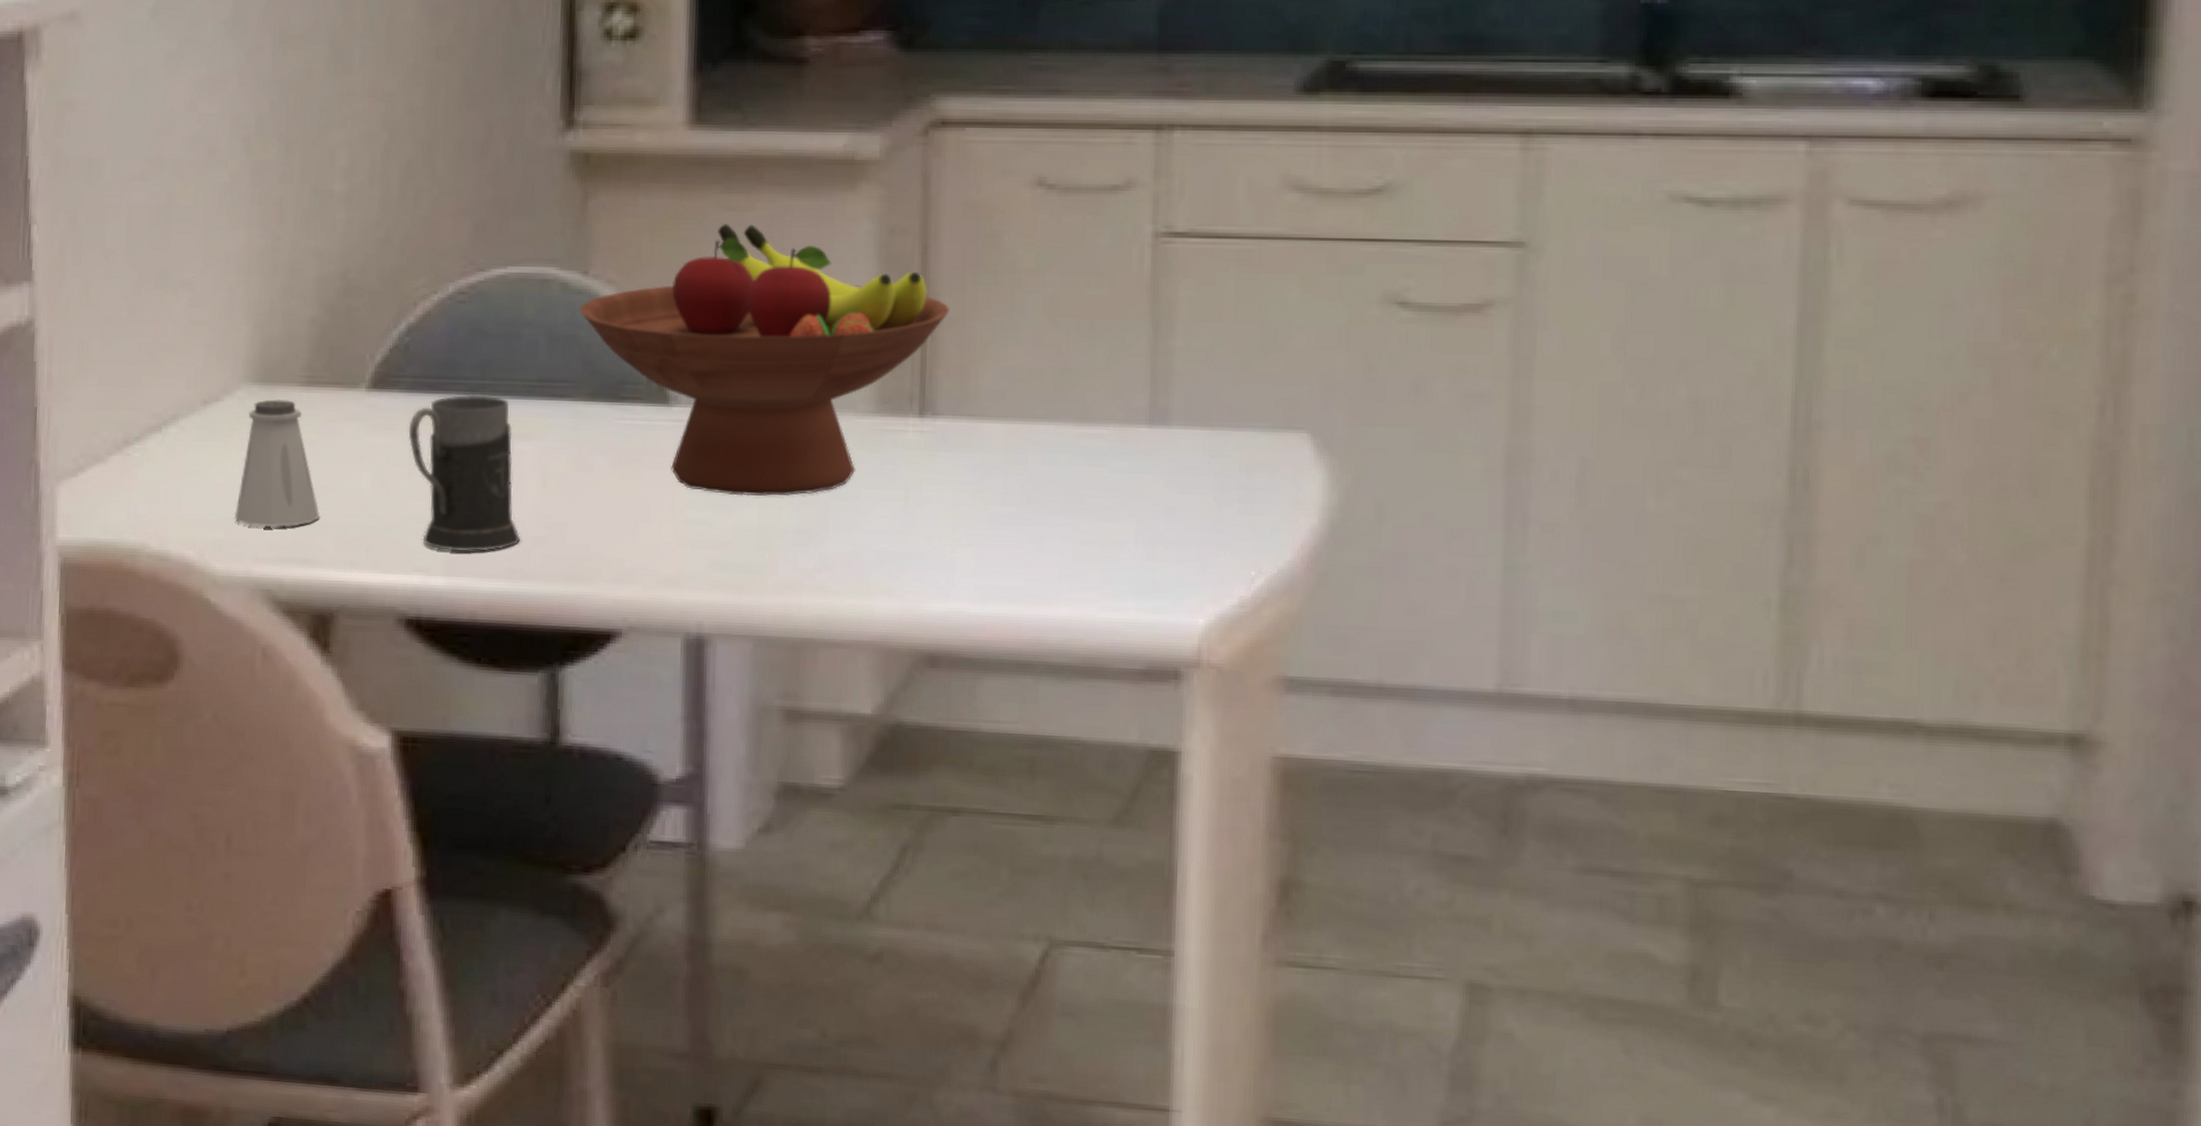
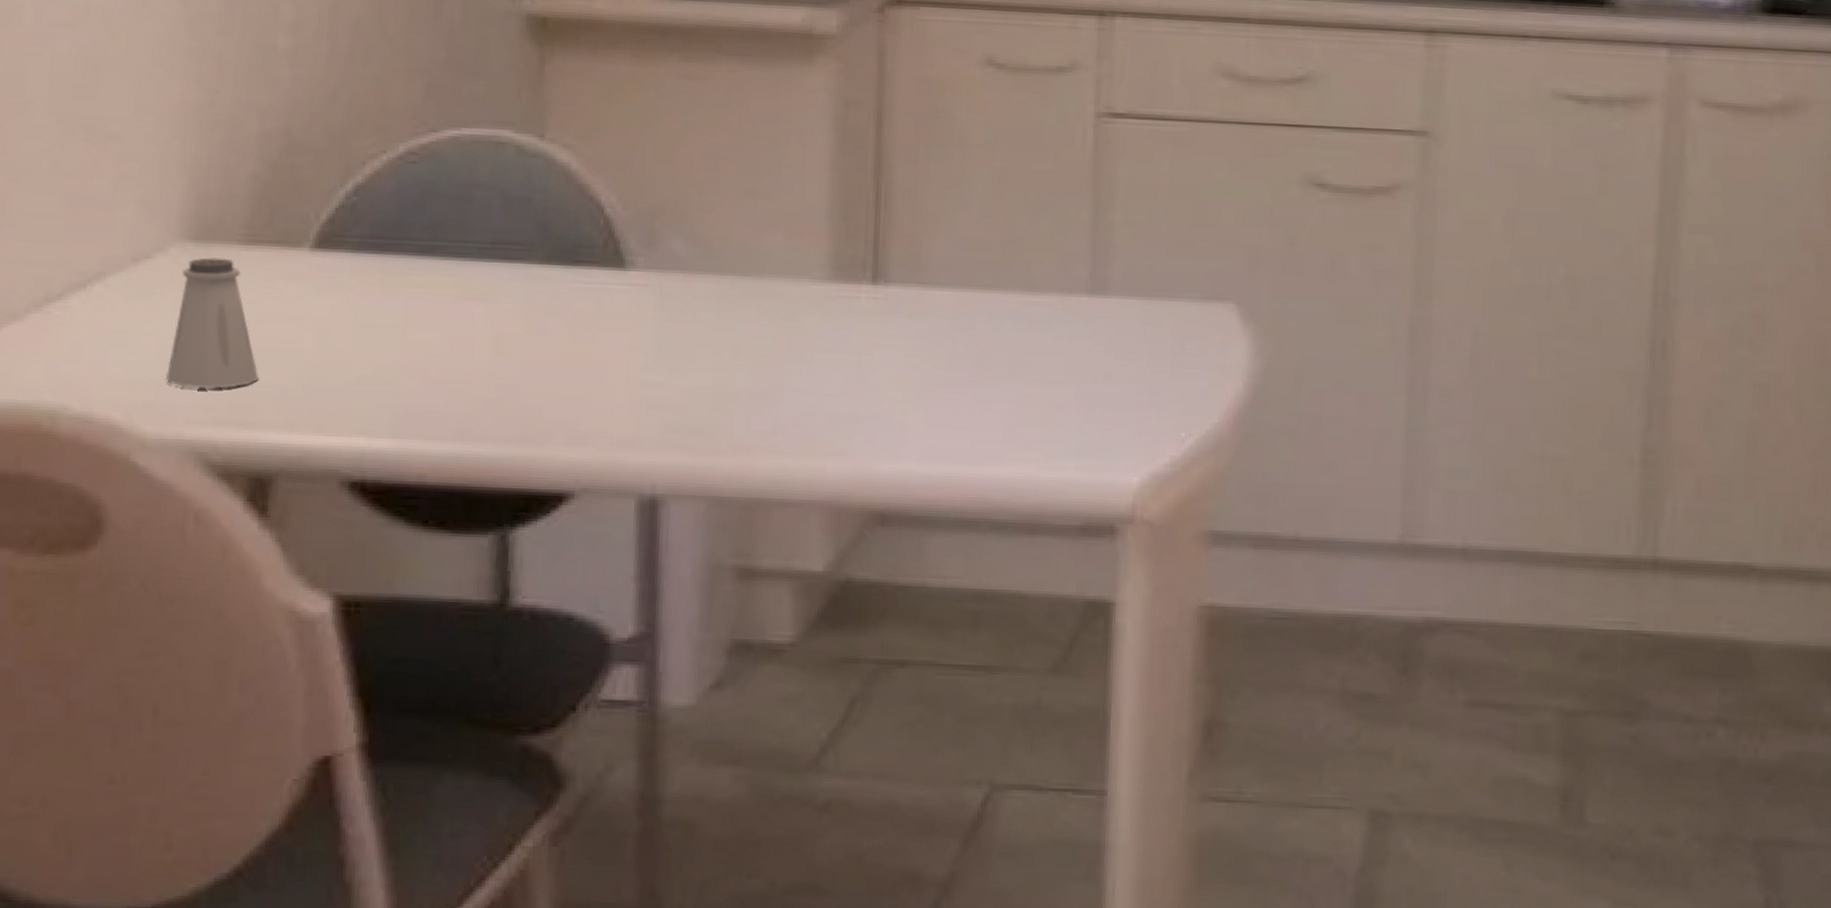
mug: present [408,394,521,553] -> none [354,255,472,415]
fruit bowl: present [579,224,949,496] -> none [534,92,902,360]

